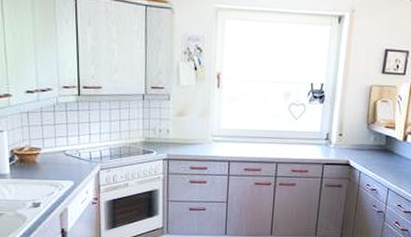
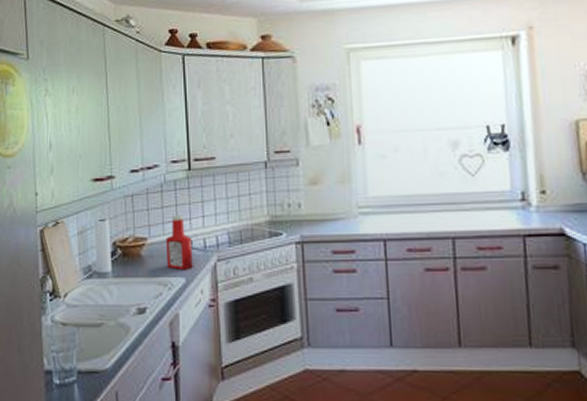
ketchup bottle: none [57,131,80,176] -> present [165,215,193,271]

